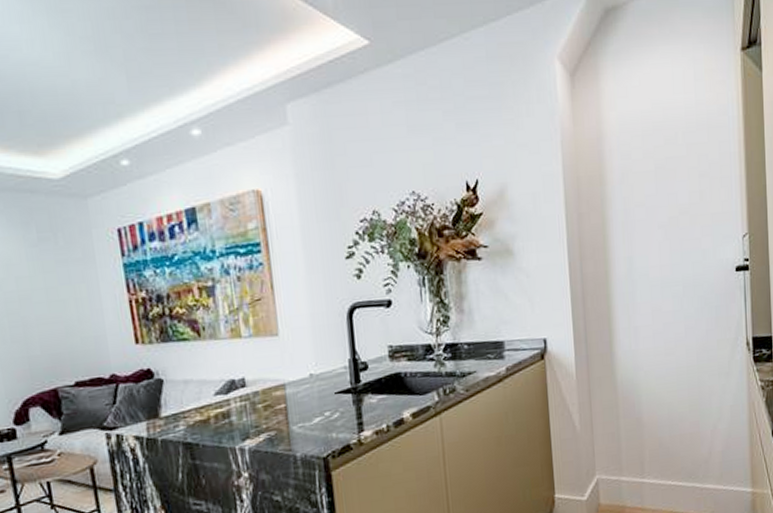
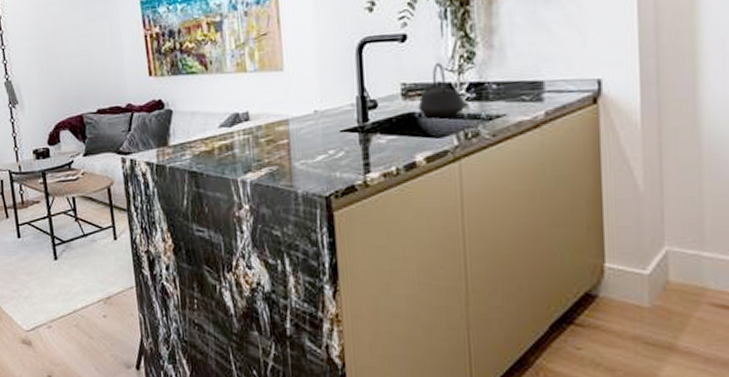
kettle: none [403,326,442,378] -> present [418,63,464,119]

